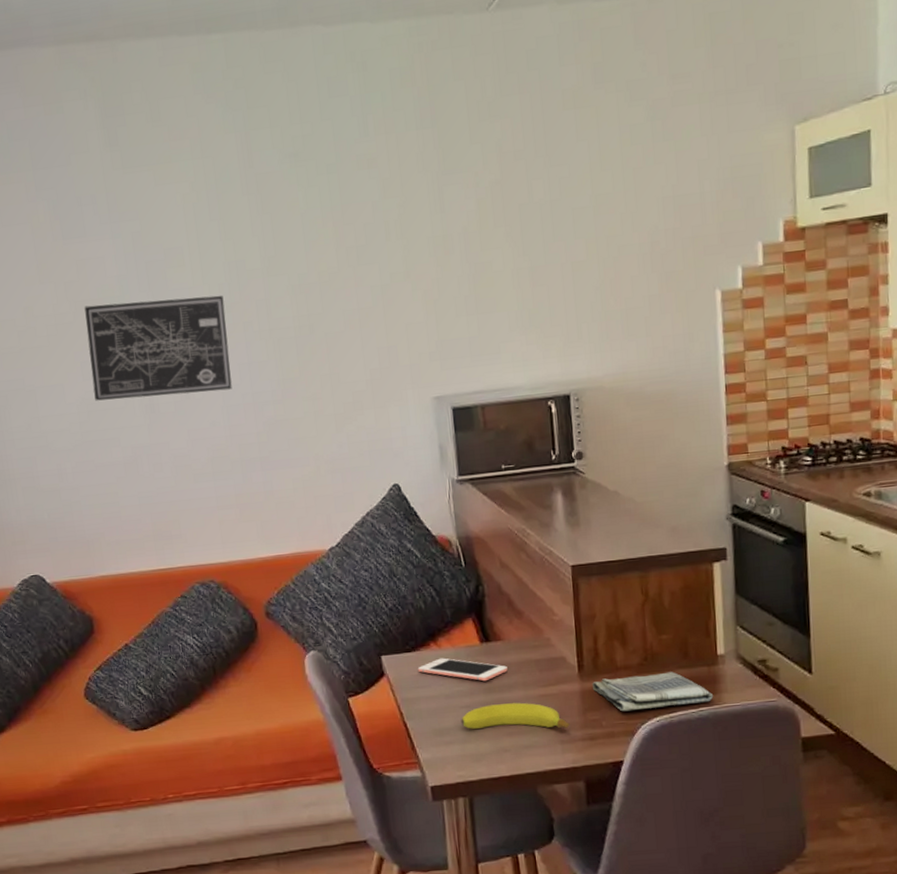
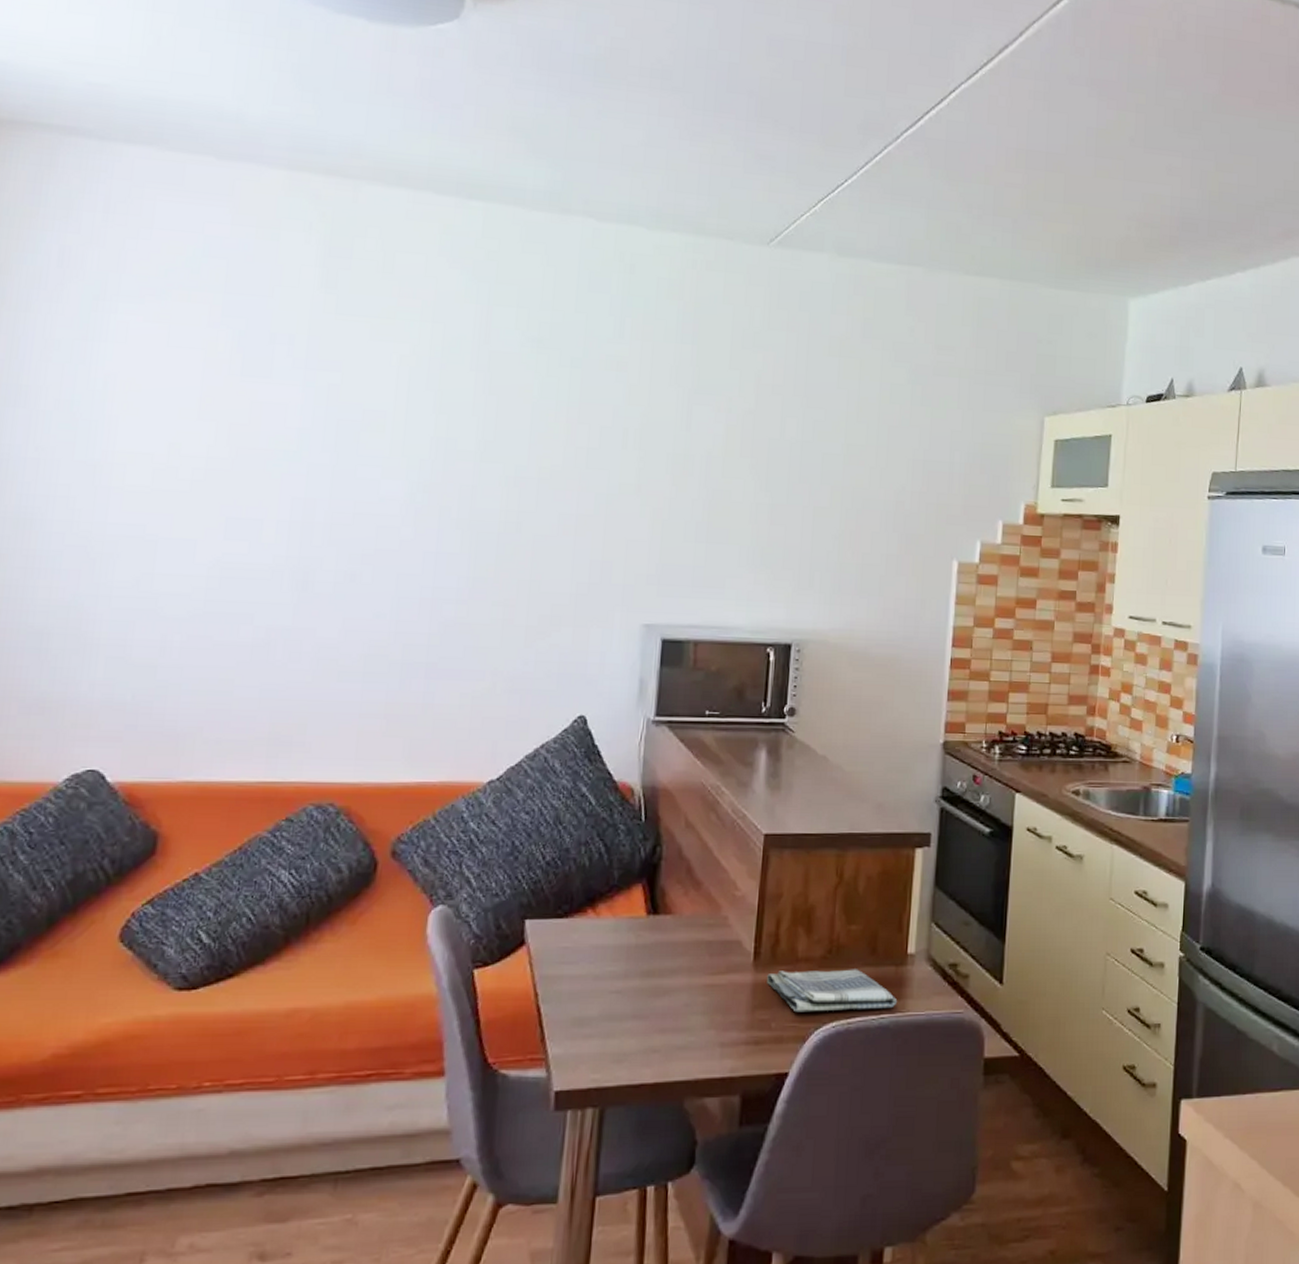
wall art: present [84,295,232,401] -> none [233,455,423,579]
cell phone: present [417,658,508,682] -> none [566,929,673,963]
fruit: present [461,702,570,730] -> none [607,992,735,1028]

